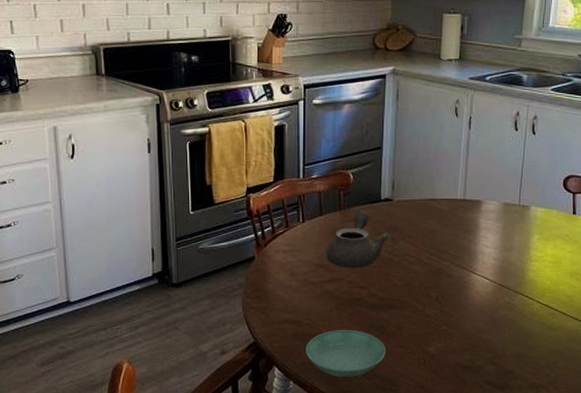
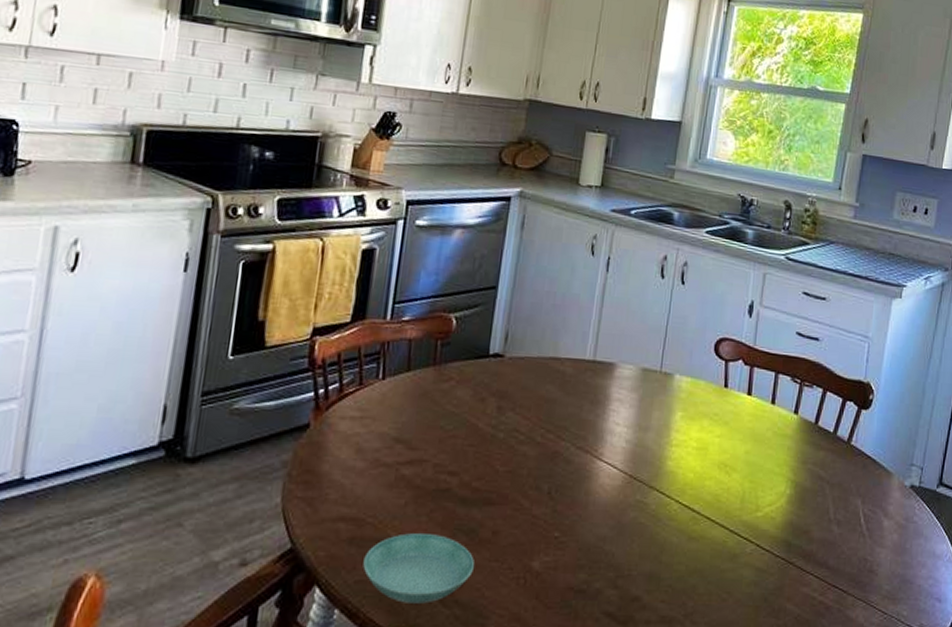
teapot: present [326,211,390,269] -> none [408,367,496,447]

